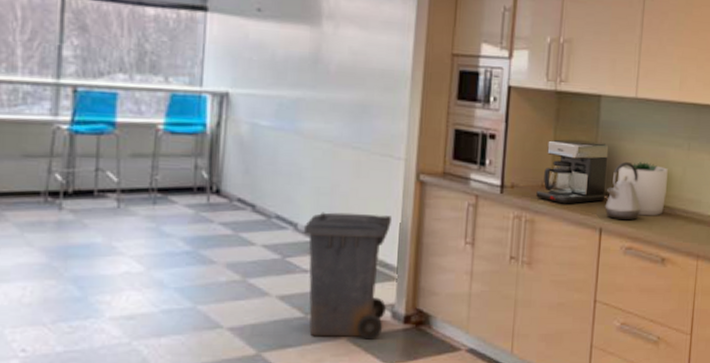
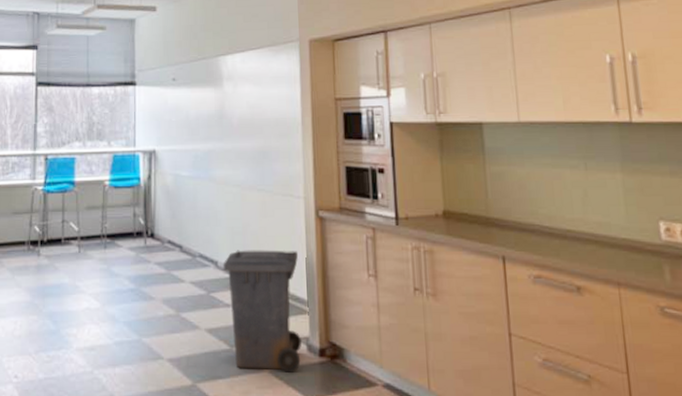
coffee maker: present [536,139,609,204] -> none [431,167,503,233]
kettle: present [605,161,641,221] -> none [504,186,544,247]
planter: present [618,162,668,216] -> none [513,186,570,242]

